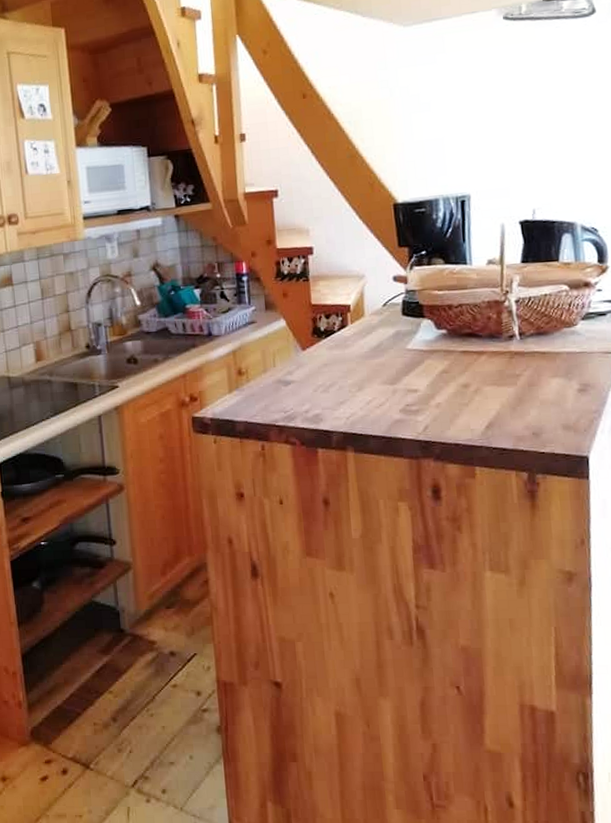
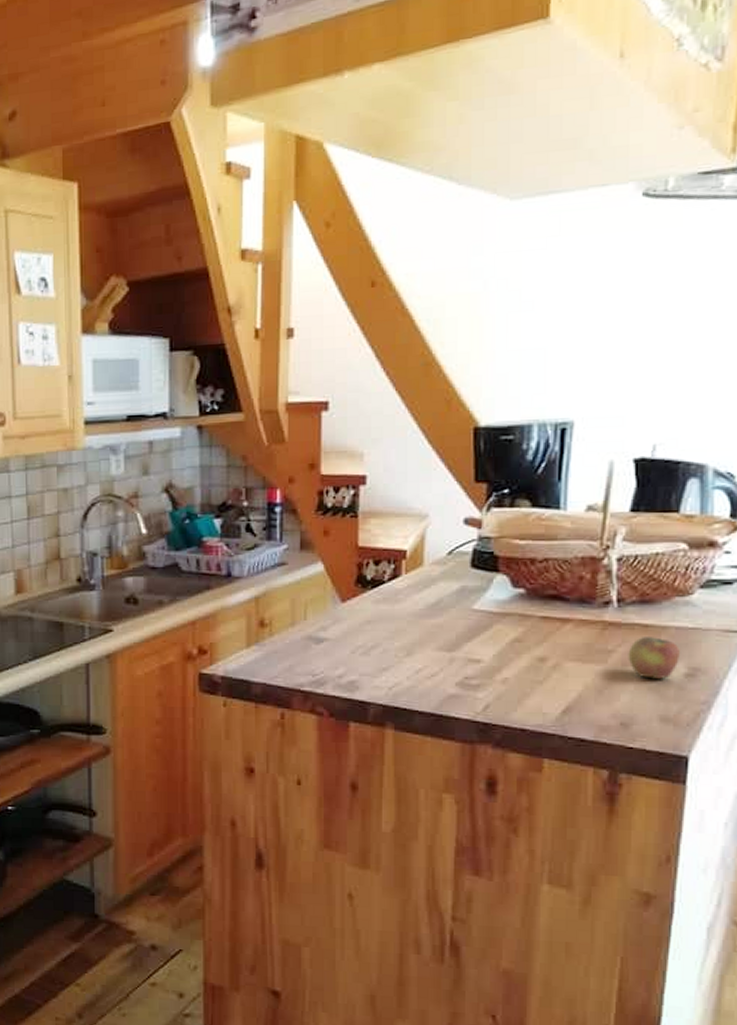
apple: none [532,361,573,395] -> present [628,635,680,679]

